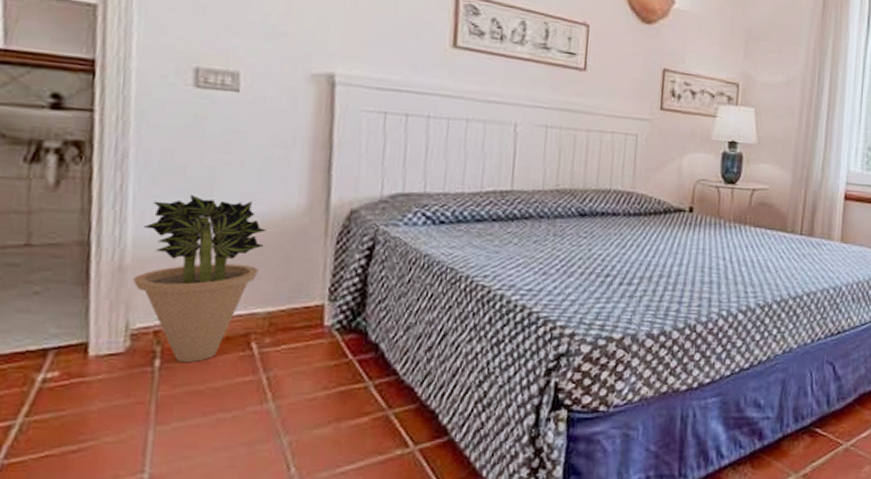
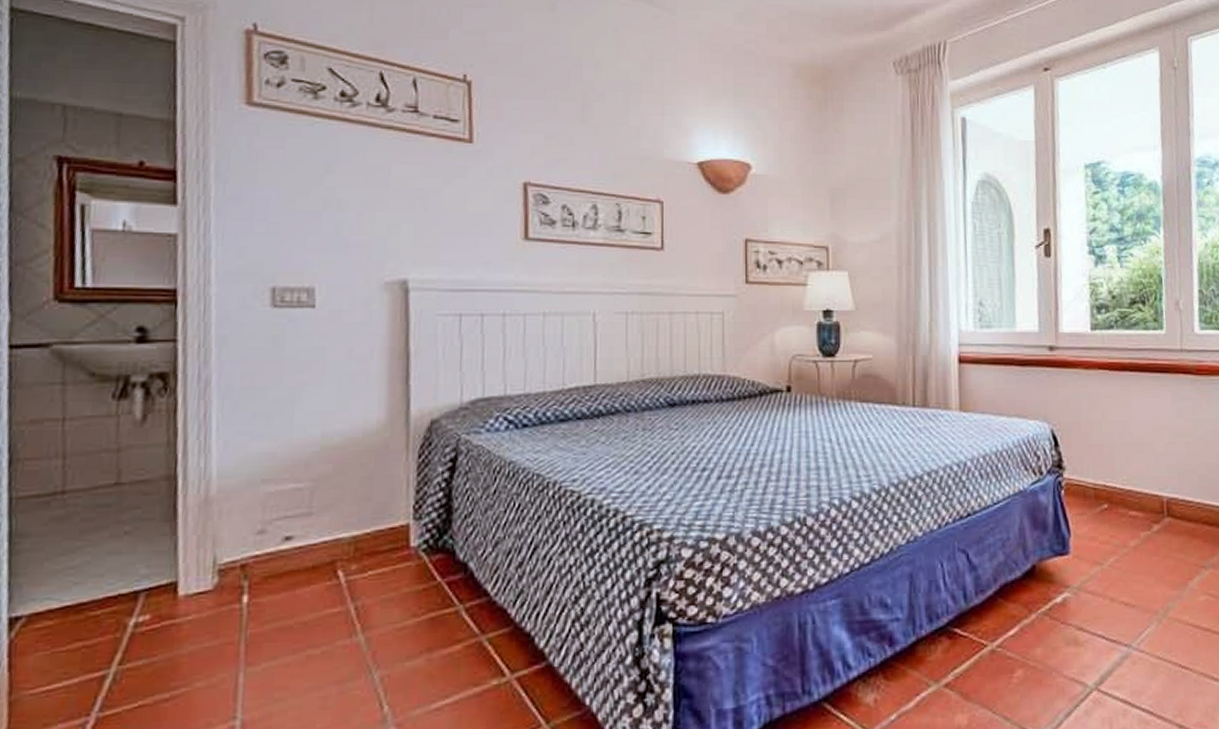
potted plant: present [132,195,266,363] -> none [218,419,348,597]

